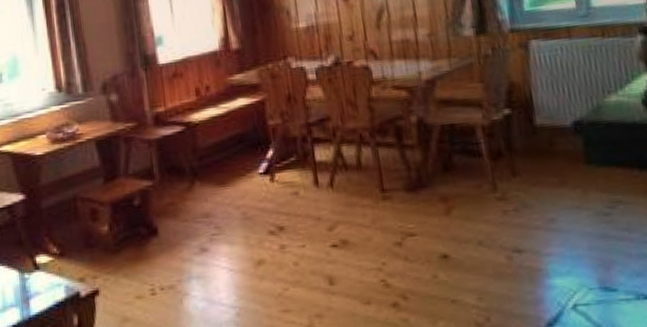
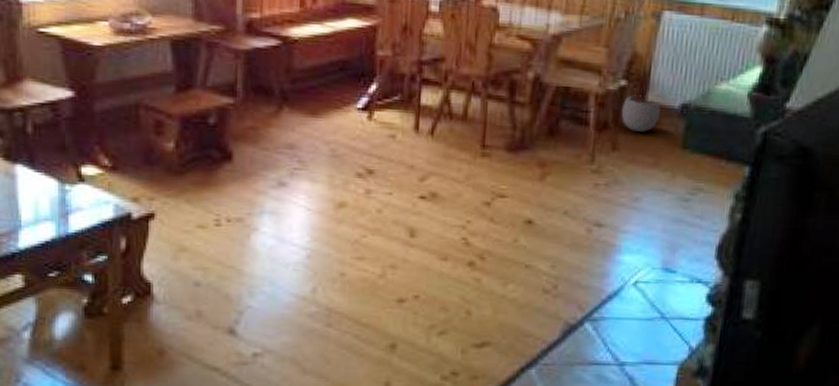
plant pot: none [512,113,554,155] -> present [621,88,661,132]

